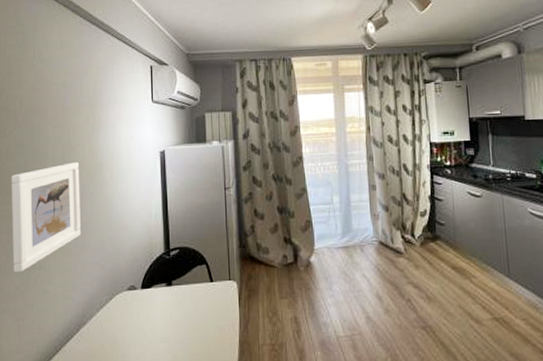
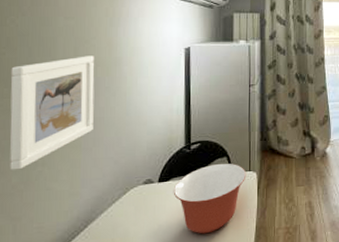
mixing bowl: none [155,271,227,345] -> present [173,163,247,234]

